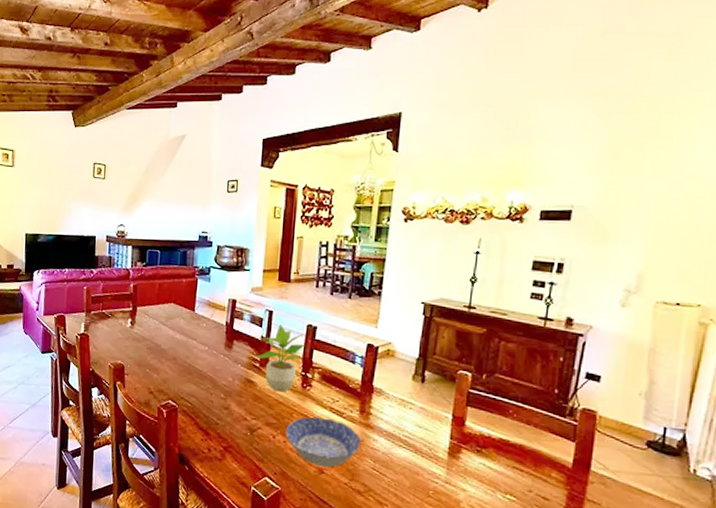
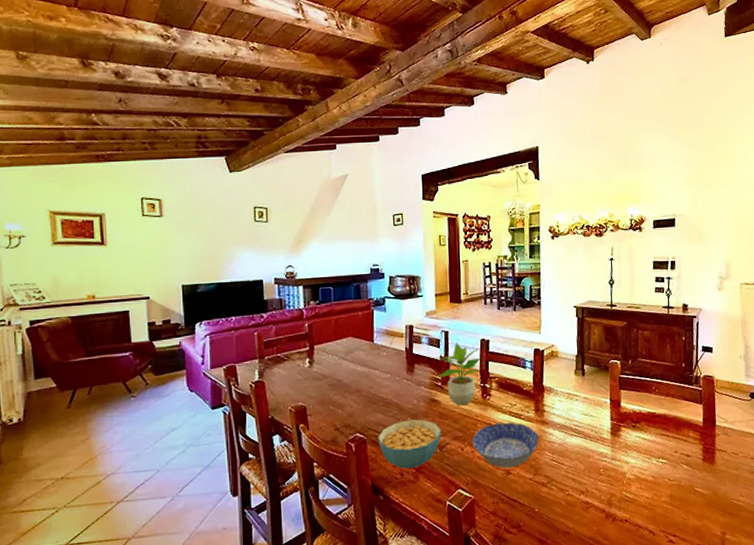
cereal bowl: none [189,396,254,446] -> present [378,419,442,469]

